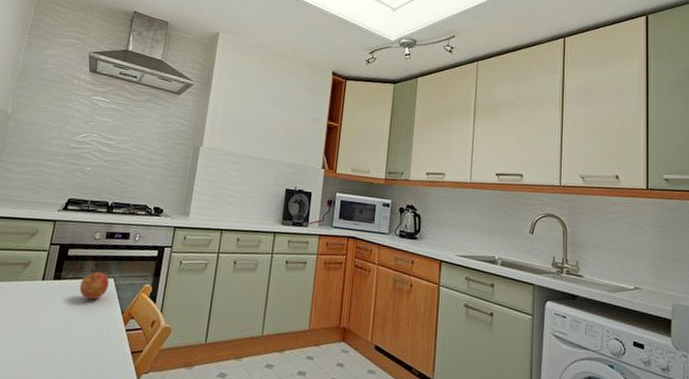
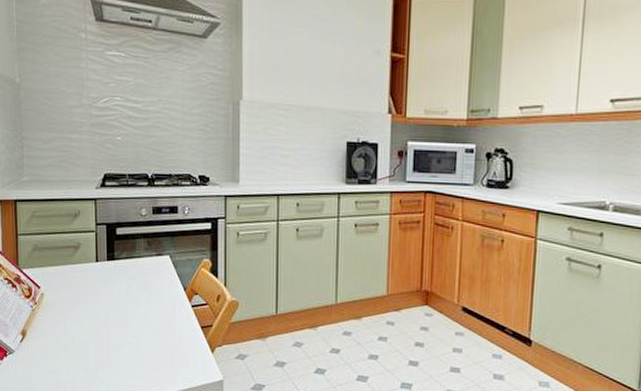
apple: present [79,272,109,300] -> none [135,250,165,278]

